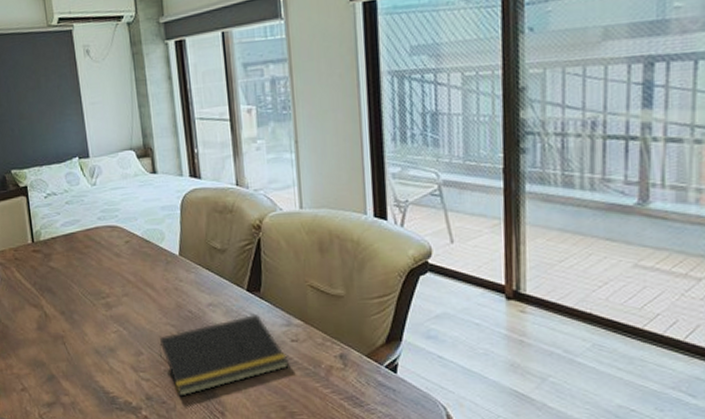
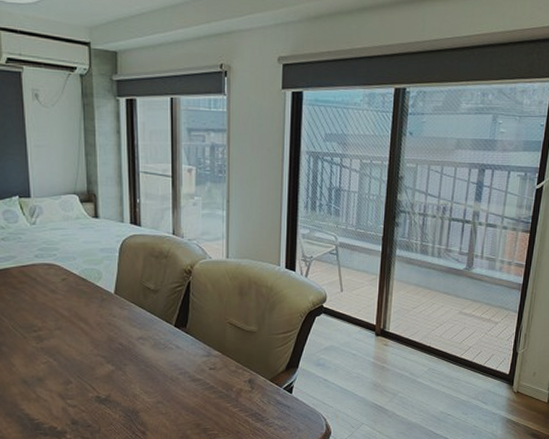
notepad: present [159,313,290,397] -> none [87,346,207,420]

